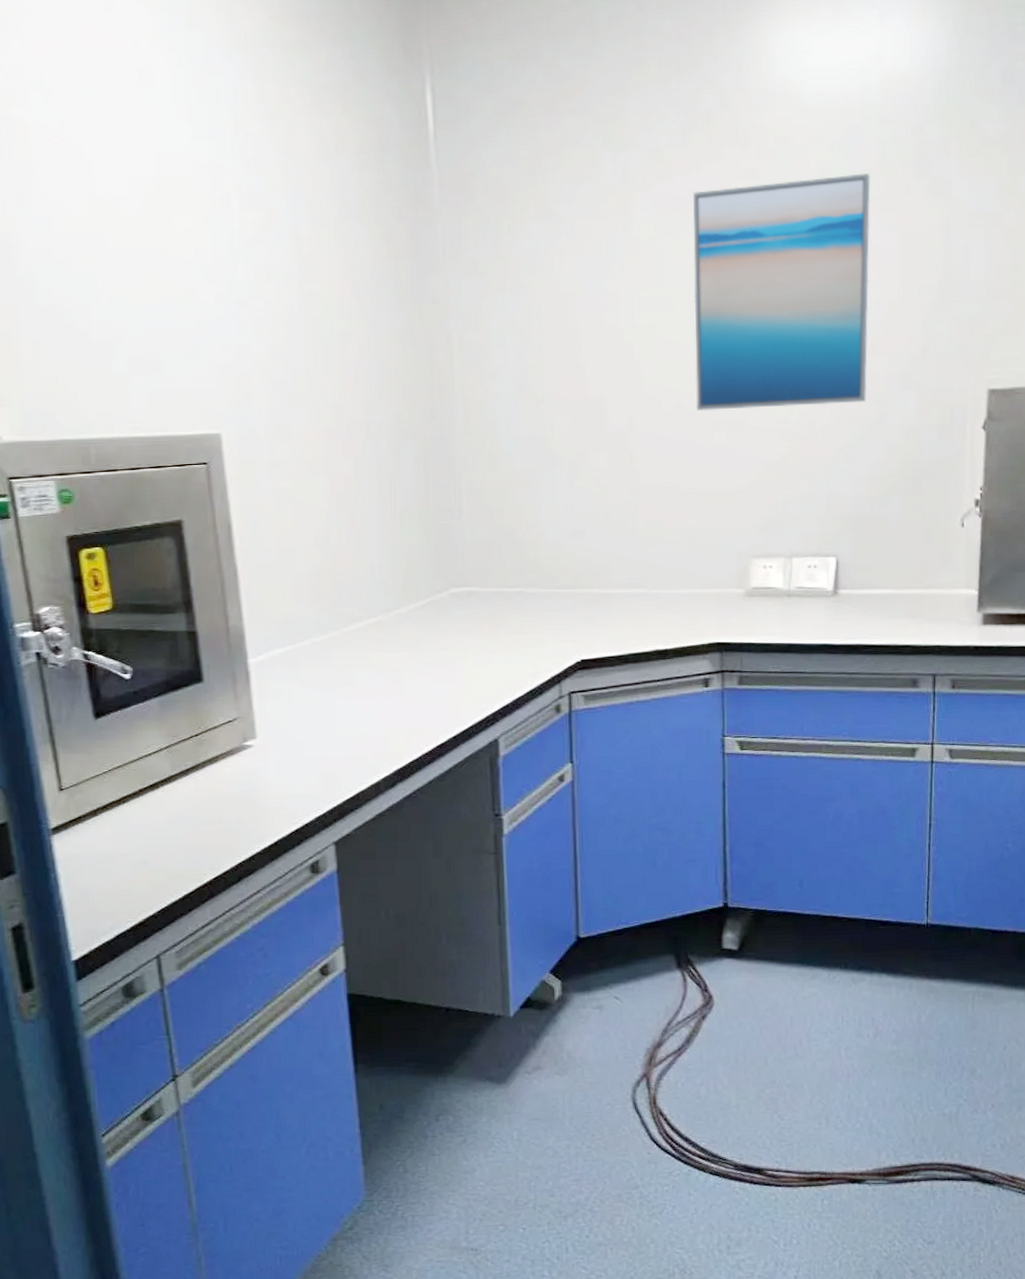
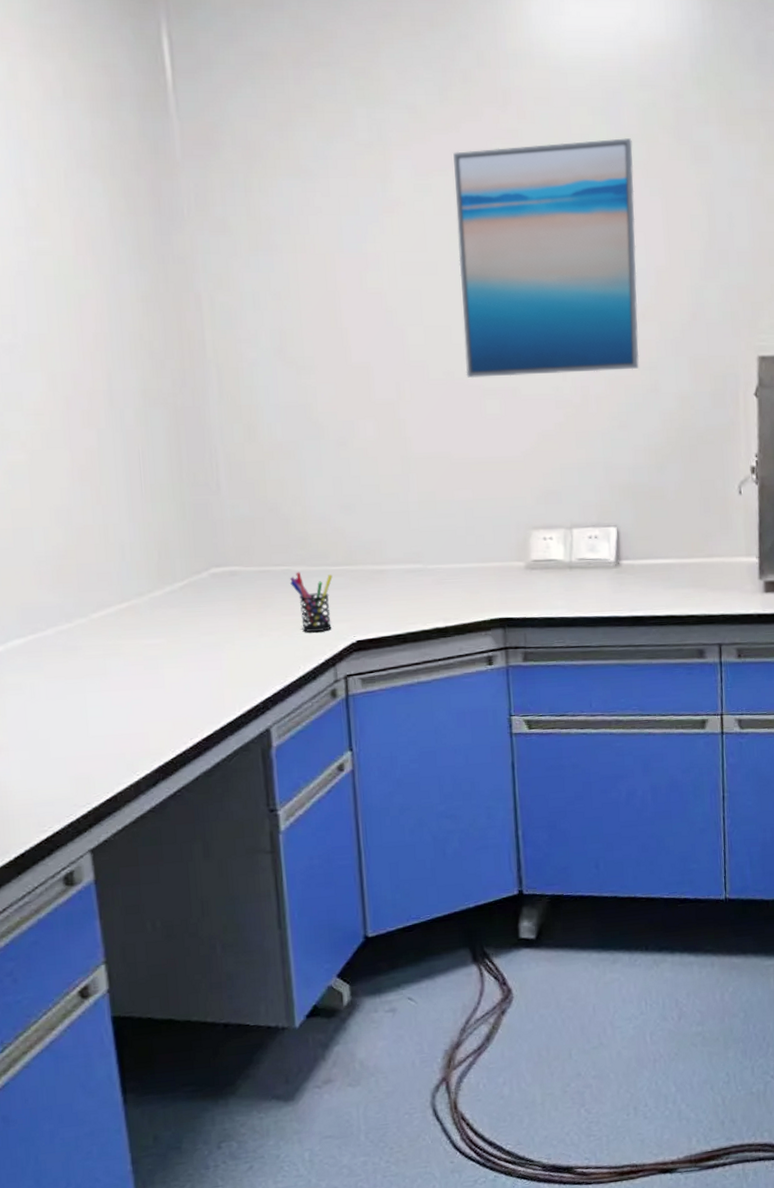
pen holder: none [522,593,561,650] -> present [290,572,333,632]

